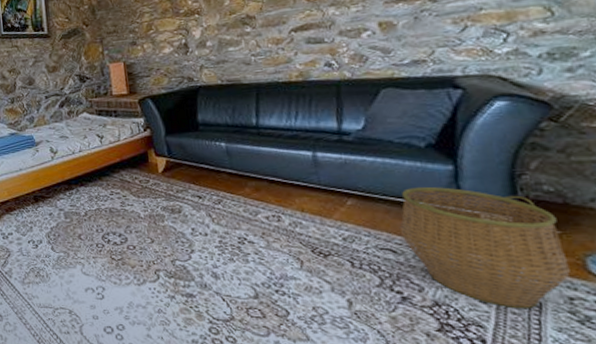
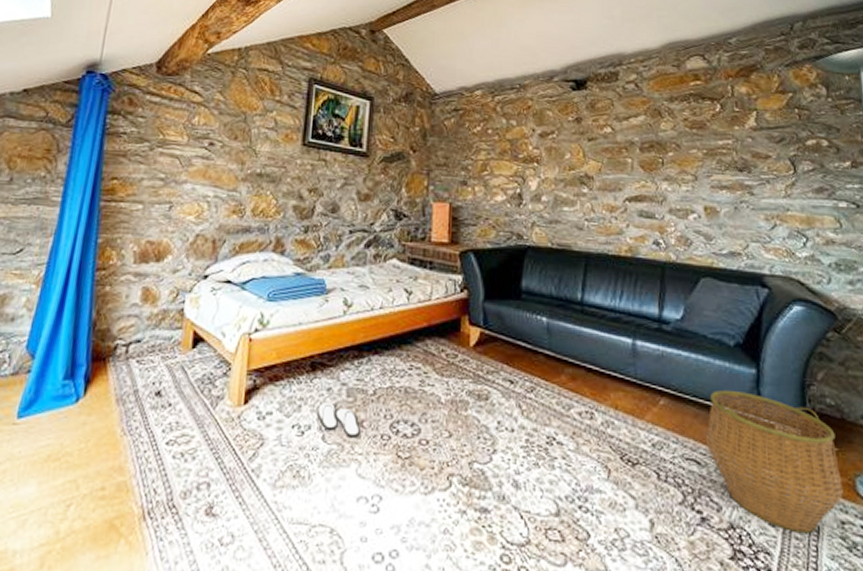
slippers: none [43,223,80,247] -> present [316,401,360,438]

